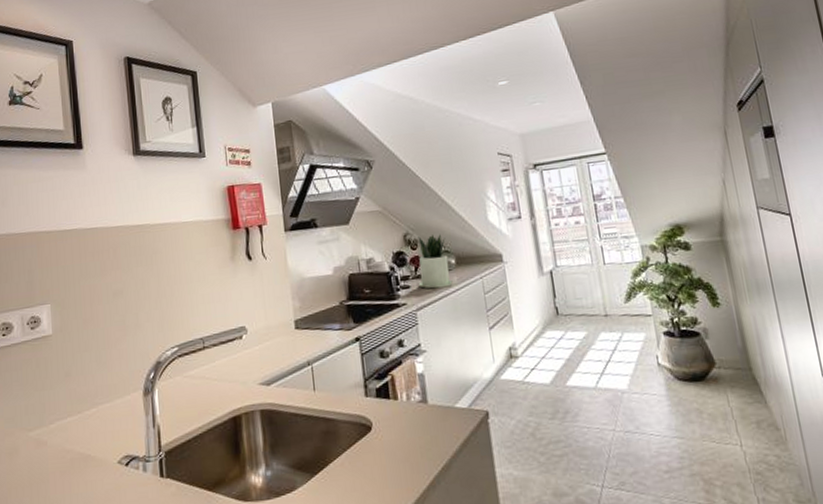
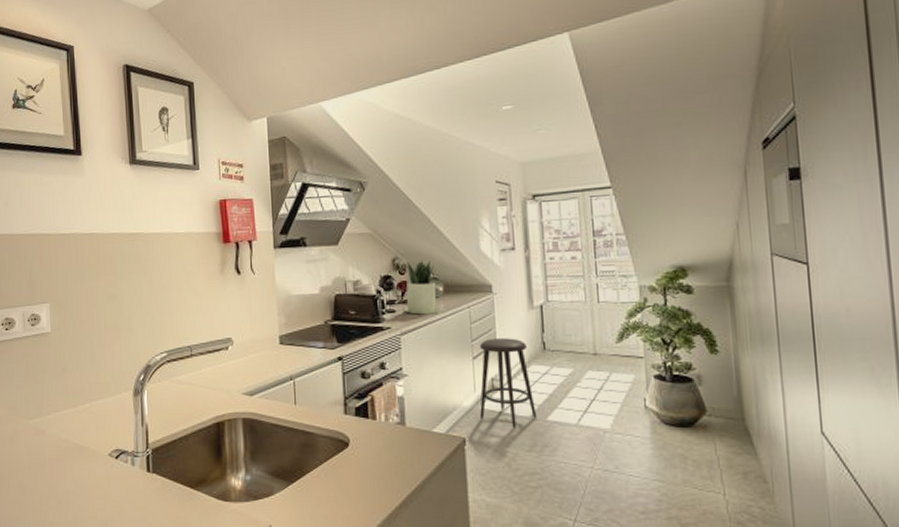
stool: none [494,305,557,398] -> present [479,338,538,429]

